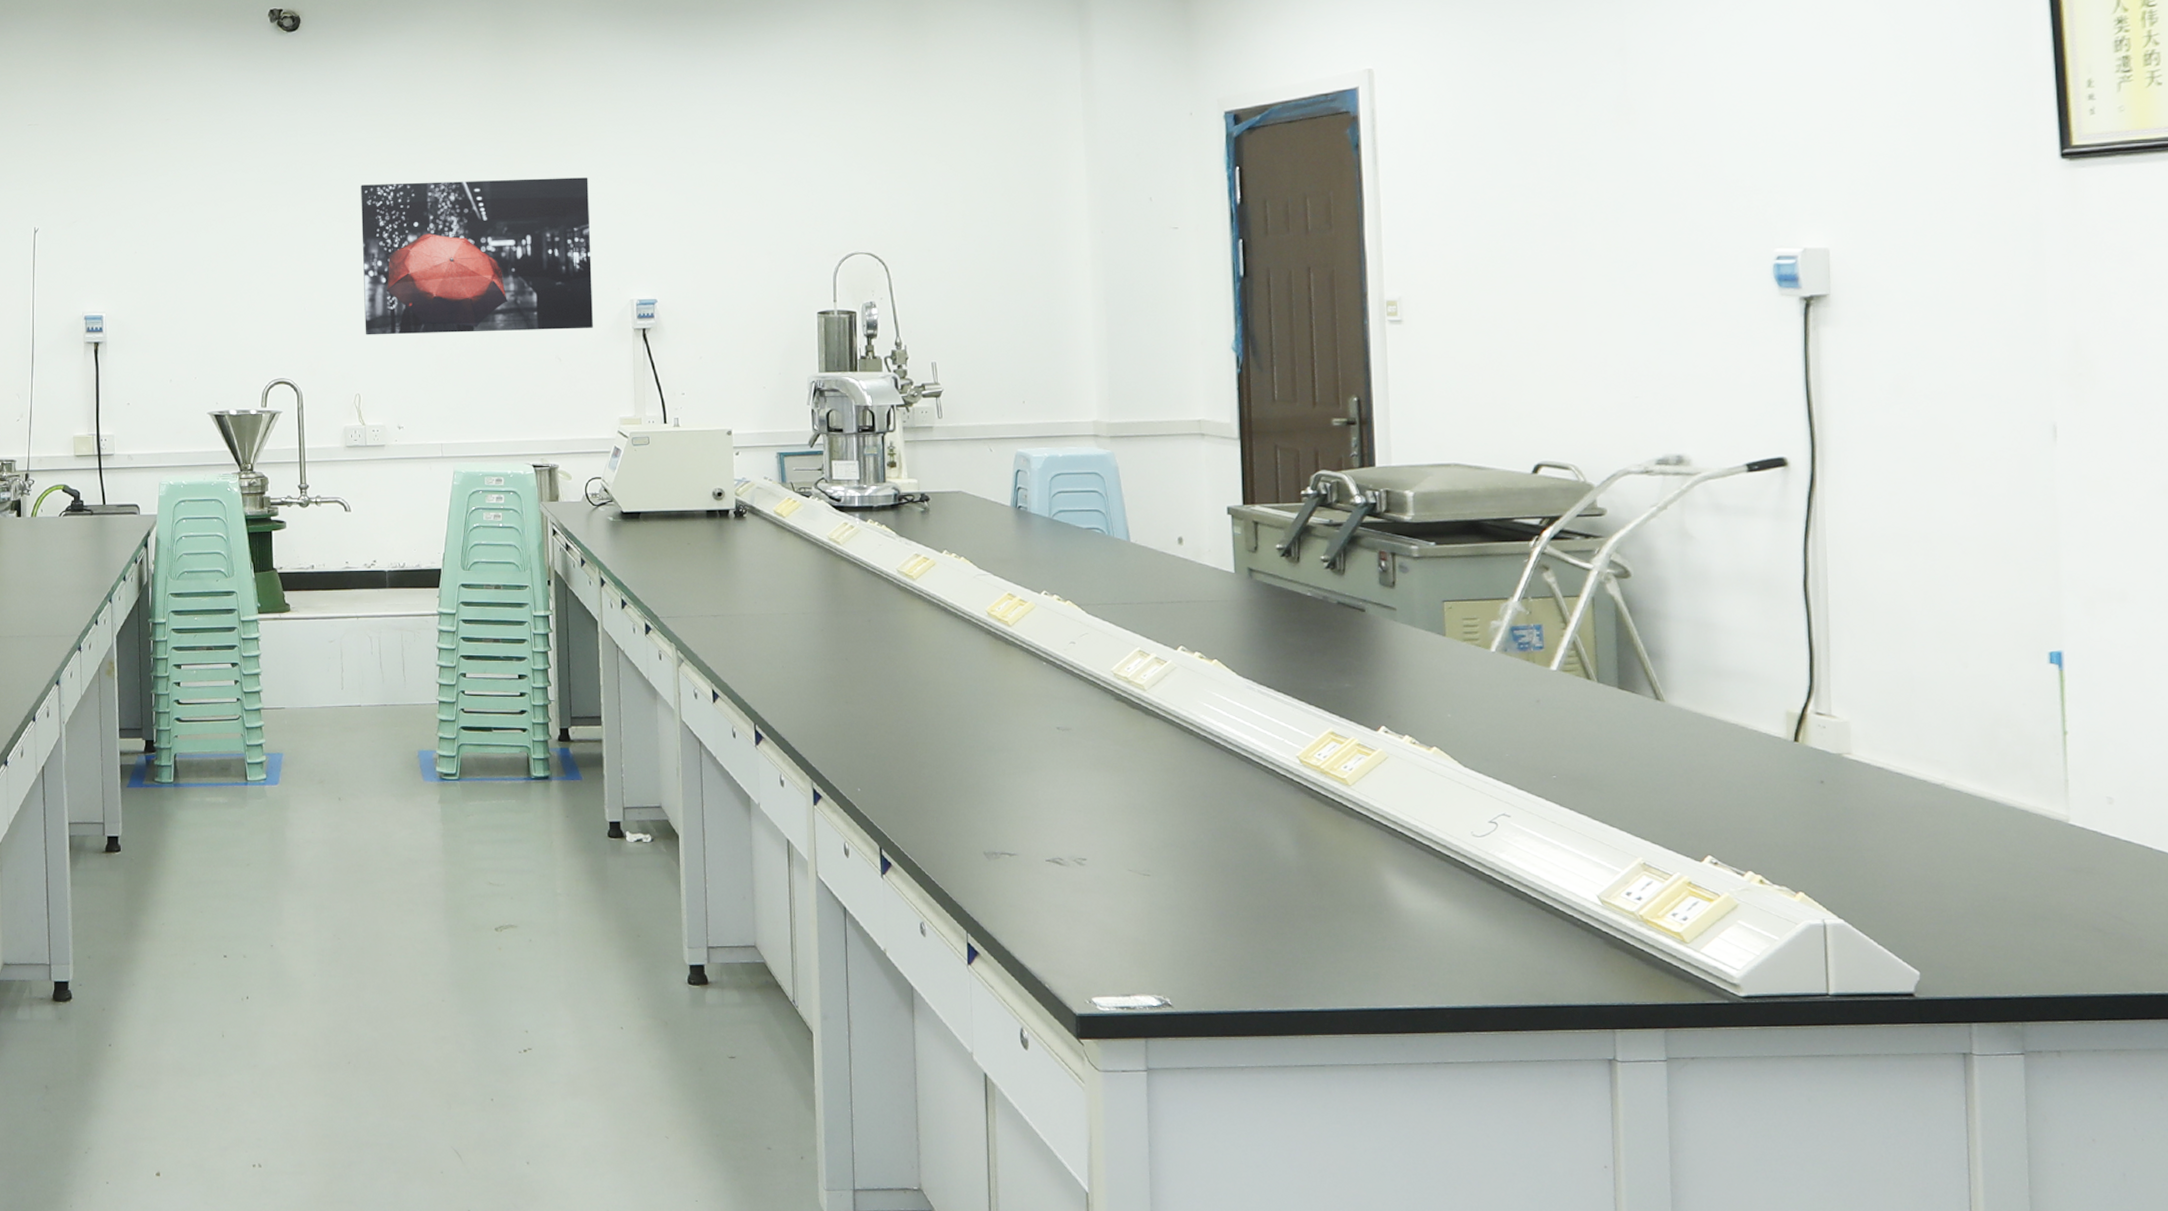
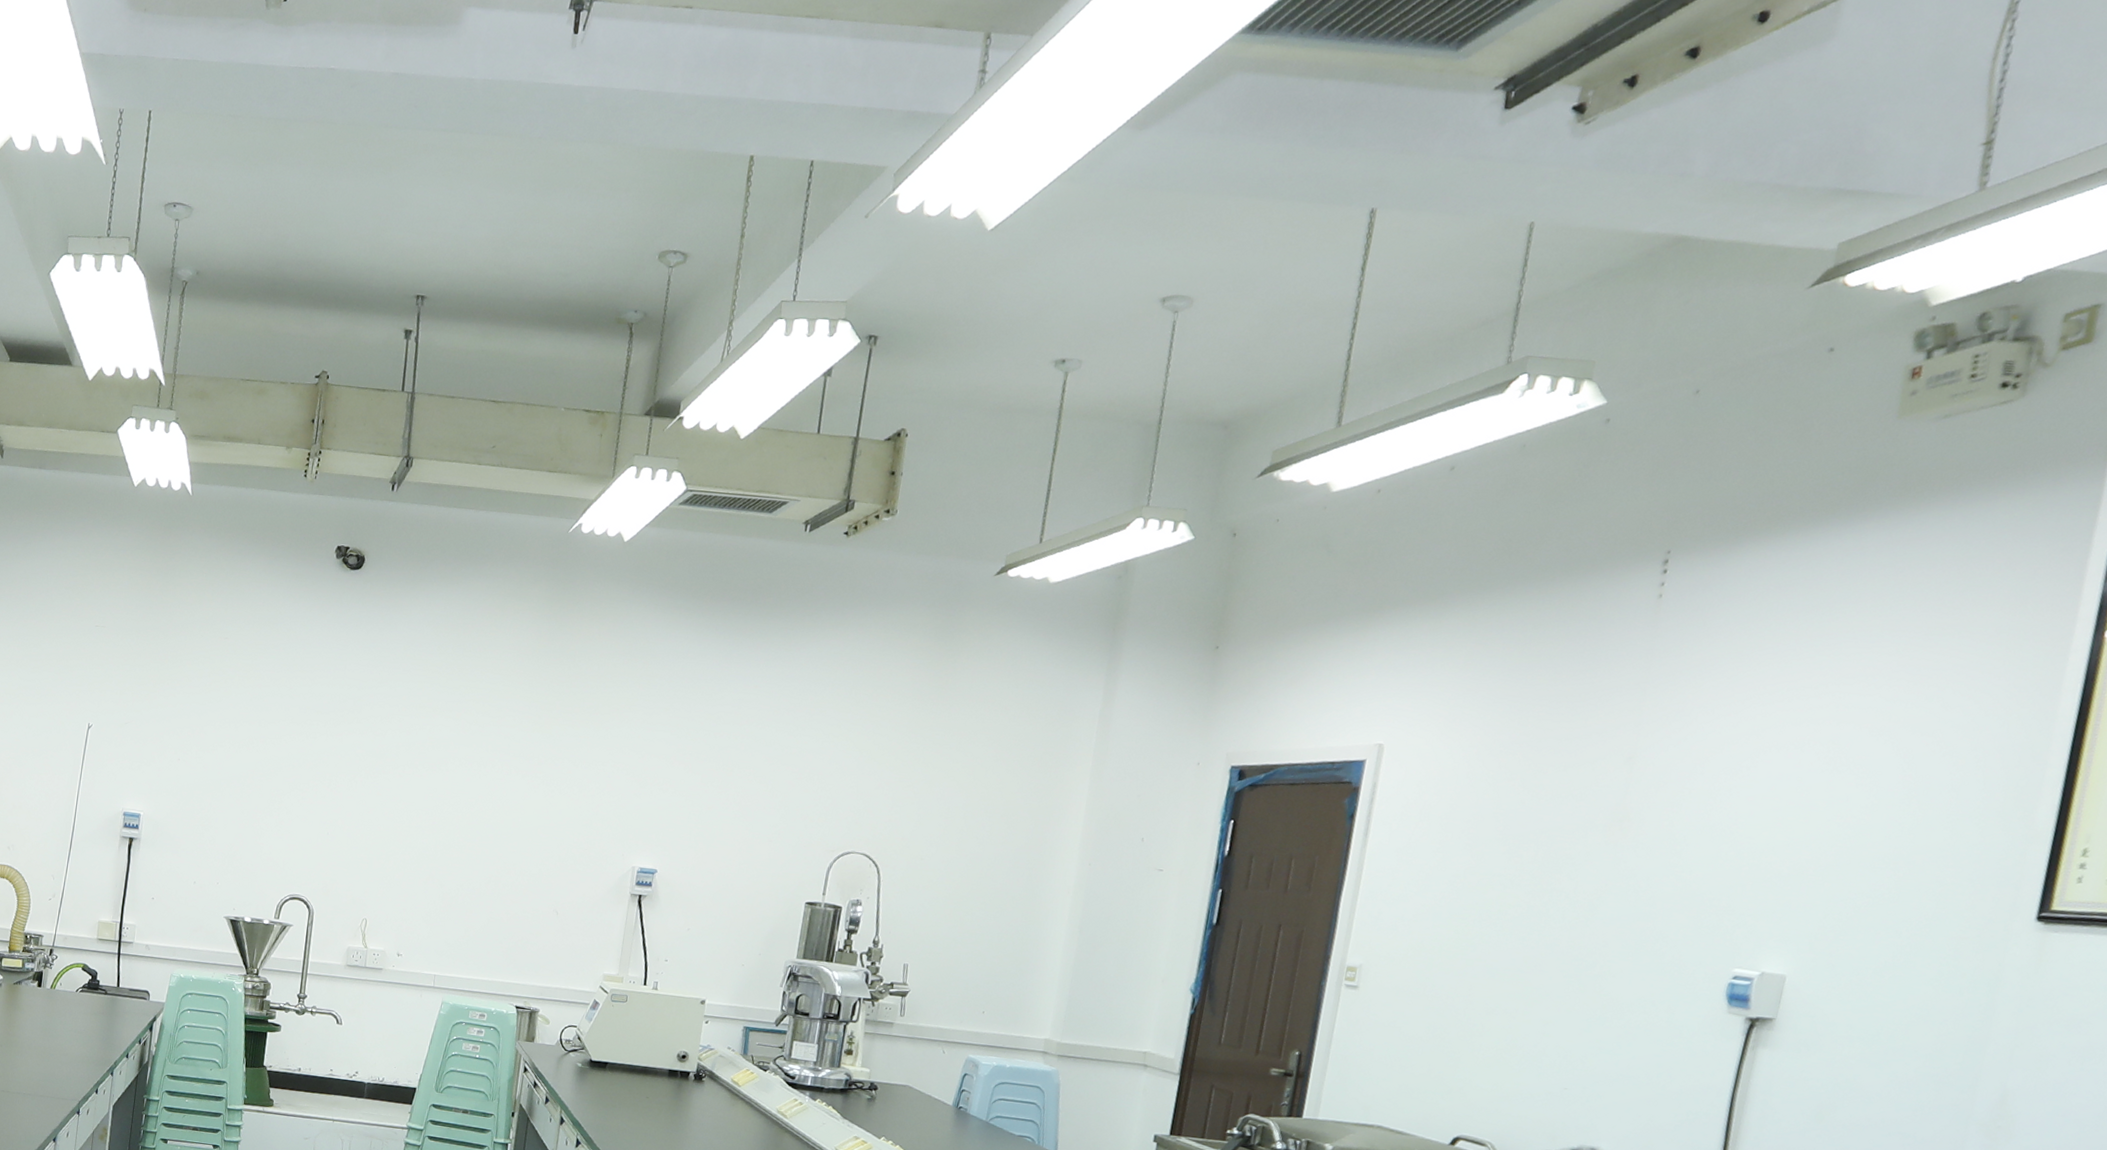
wall art: present [361,177,593,335] -> none [380,724,612,888]

